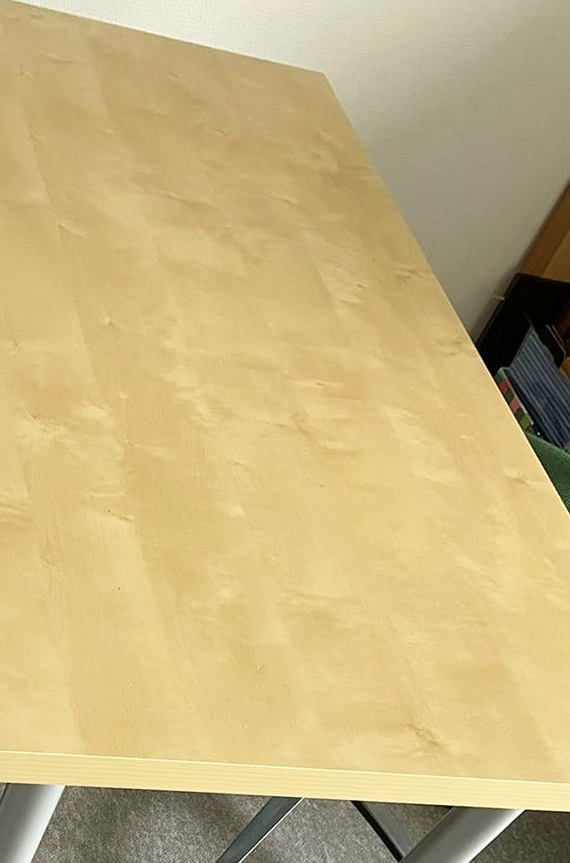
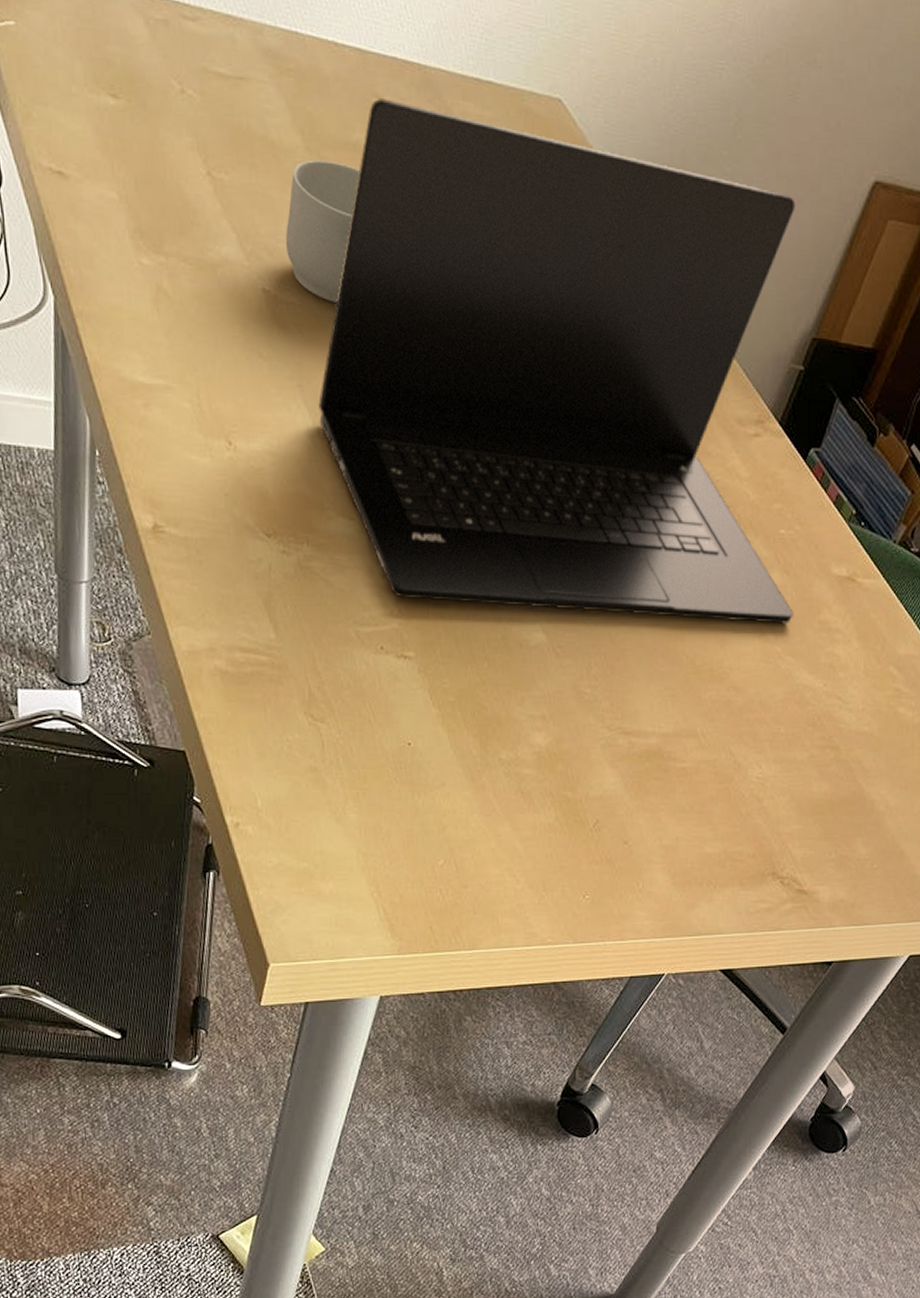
mug: none [82,124,150,237] -> present [285,159,360,302]
laptop: none [87,76,519,515] -> present [318,99,796,624]

